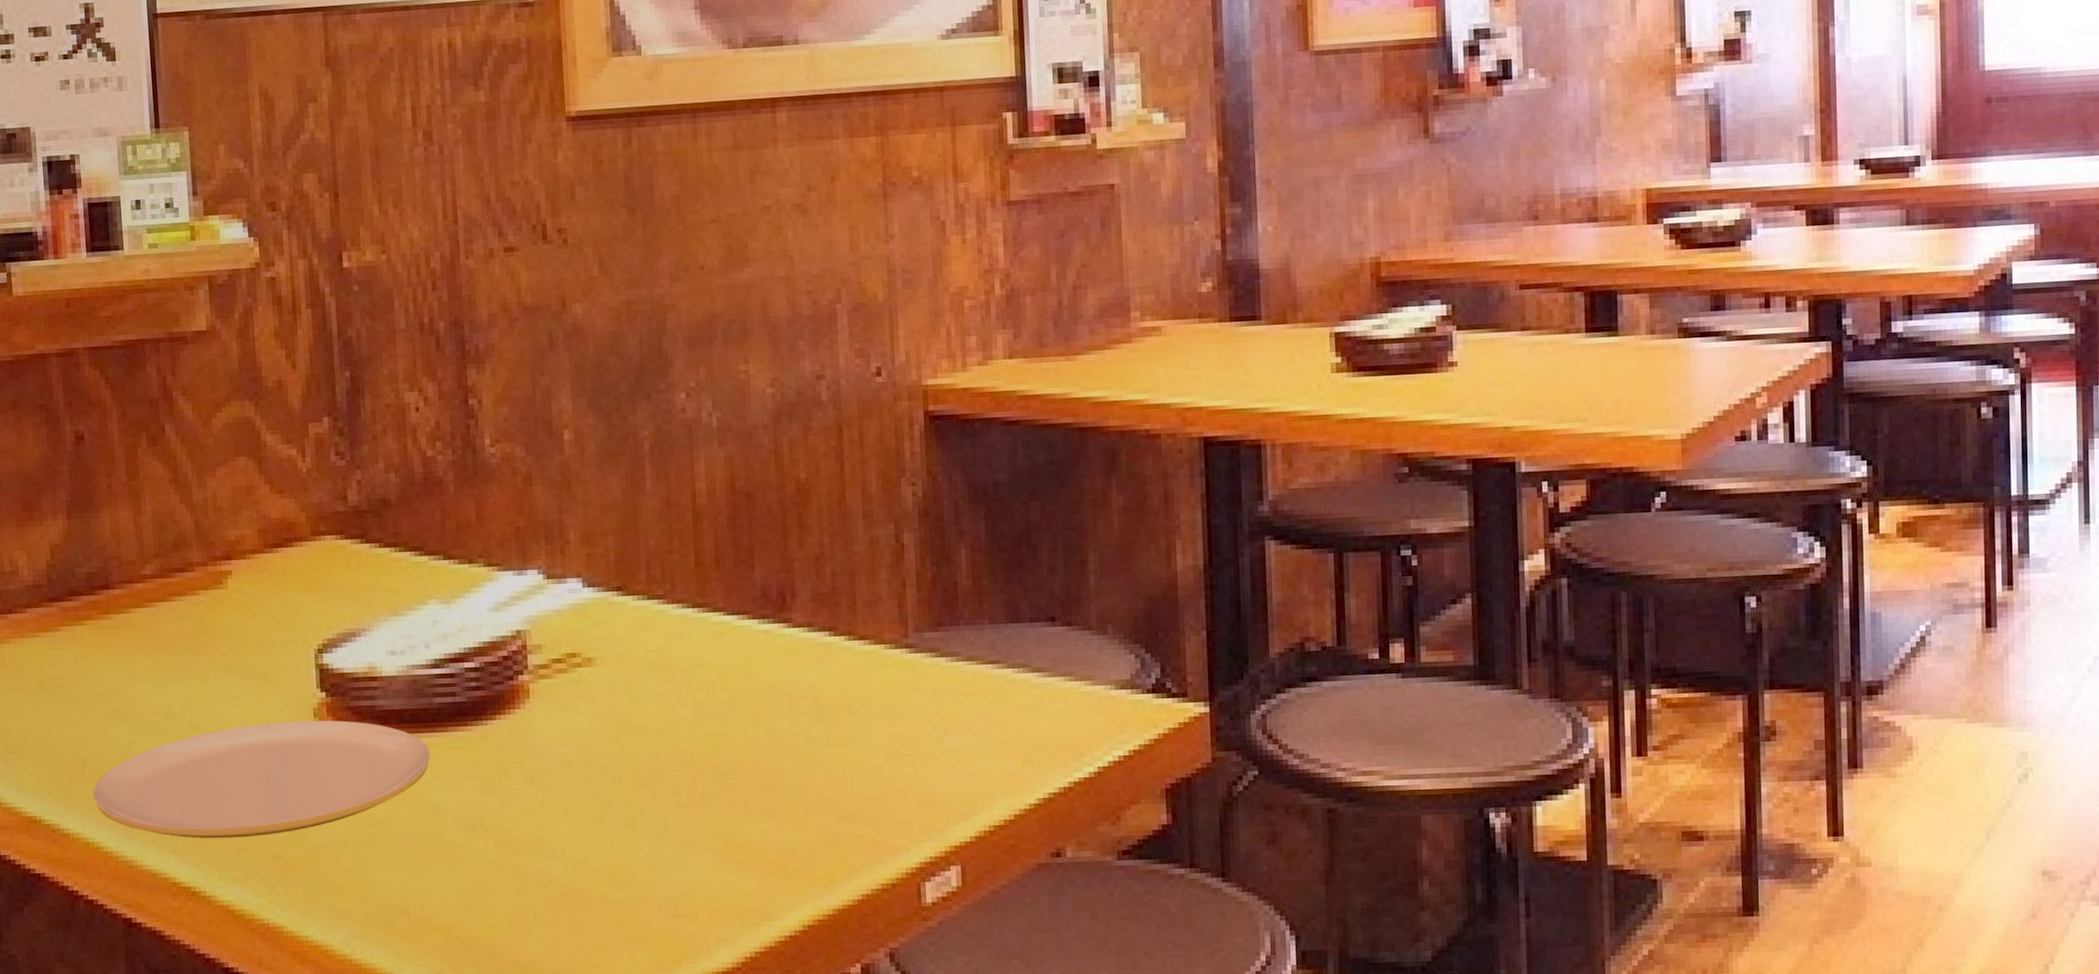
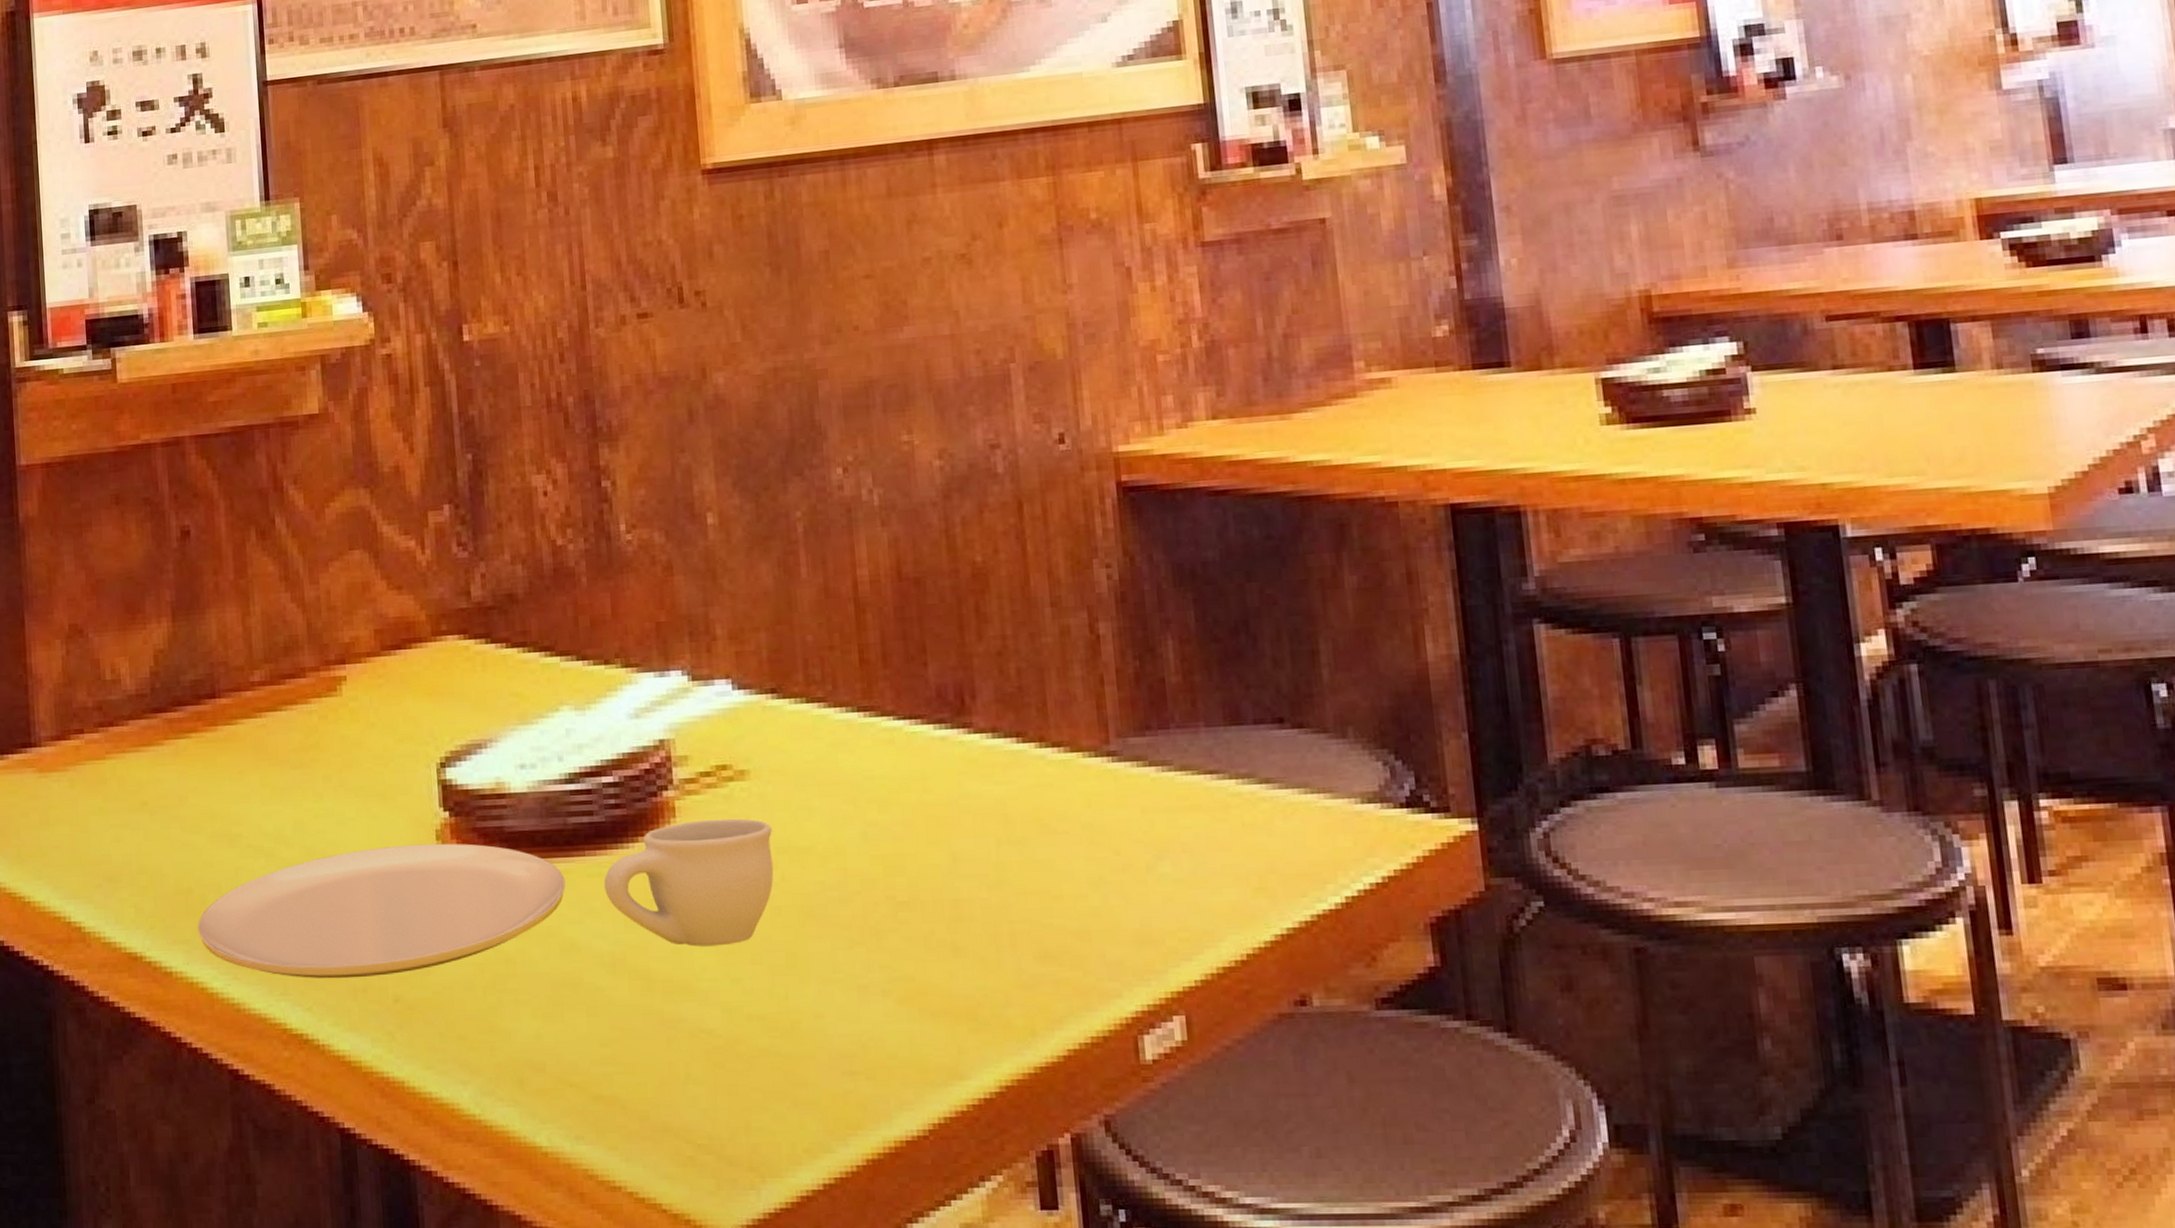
cup: none [465,699,615,810] -> present [604,818,774,947]

